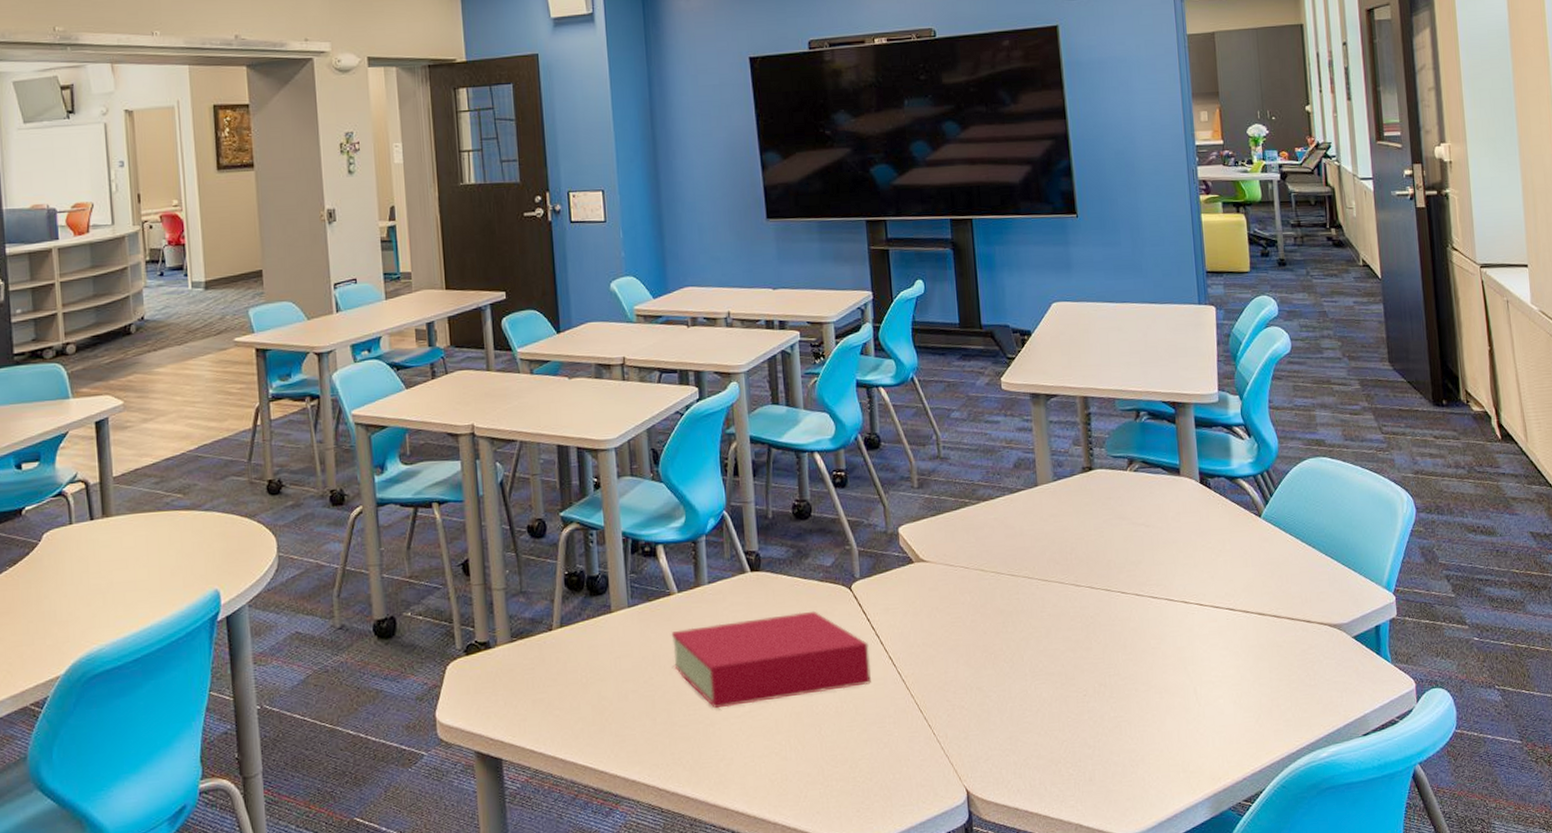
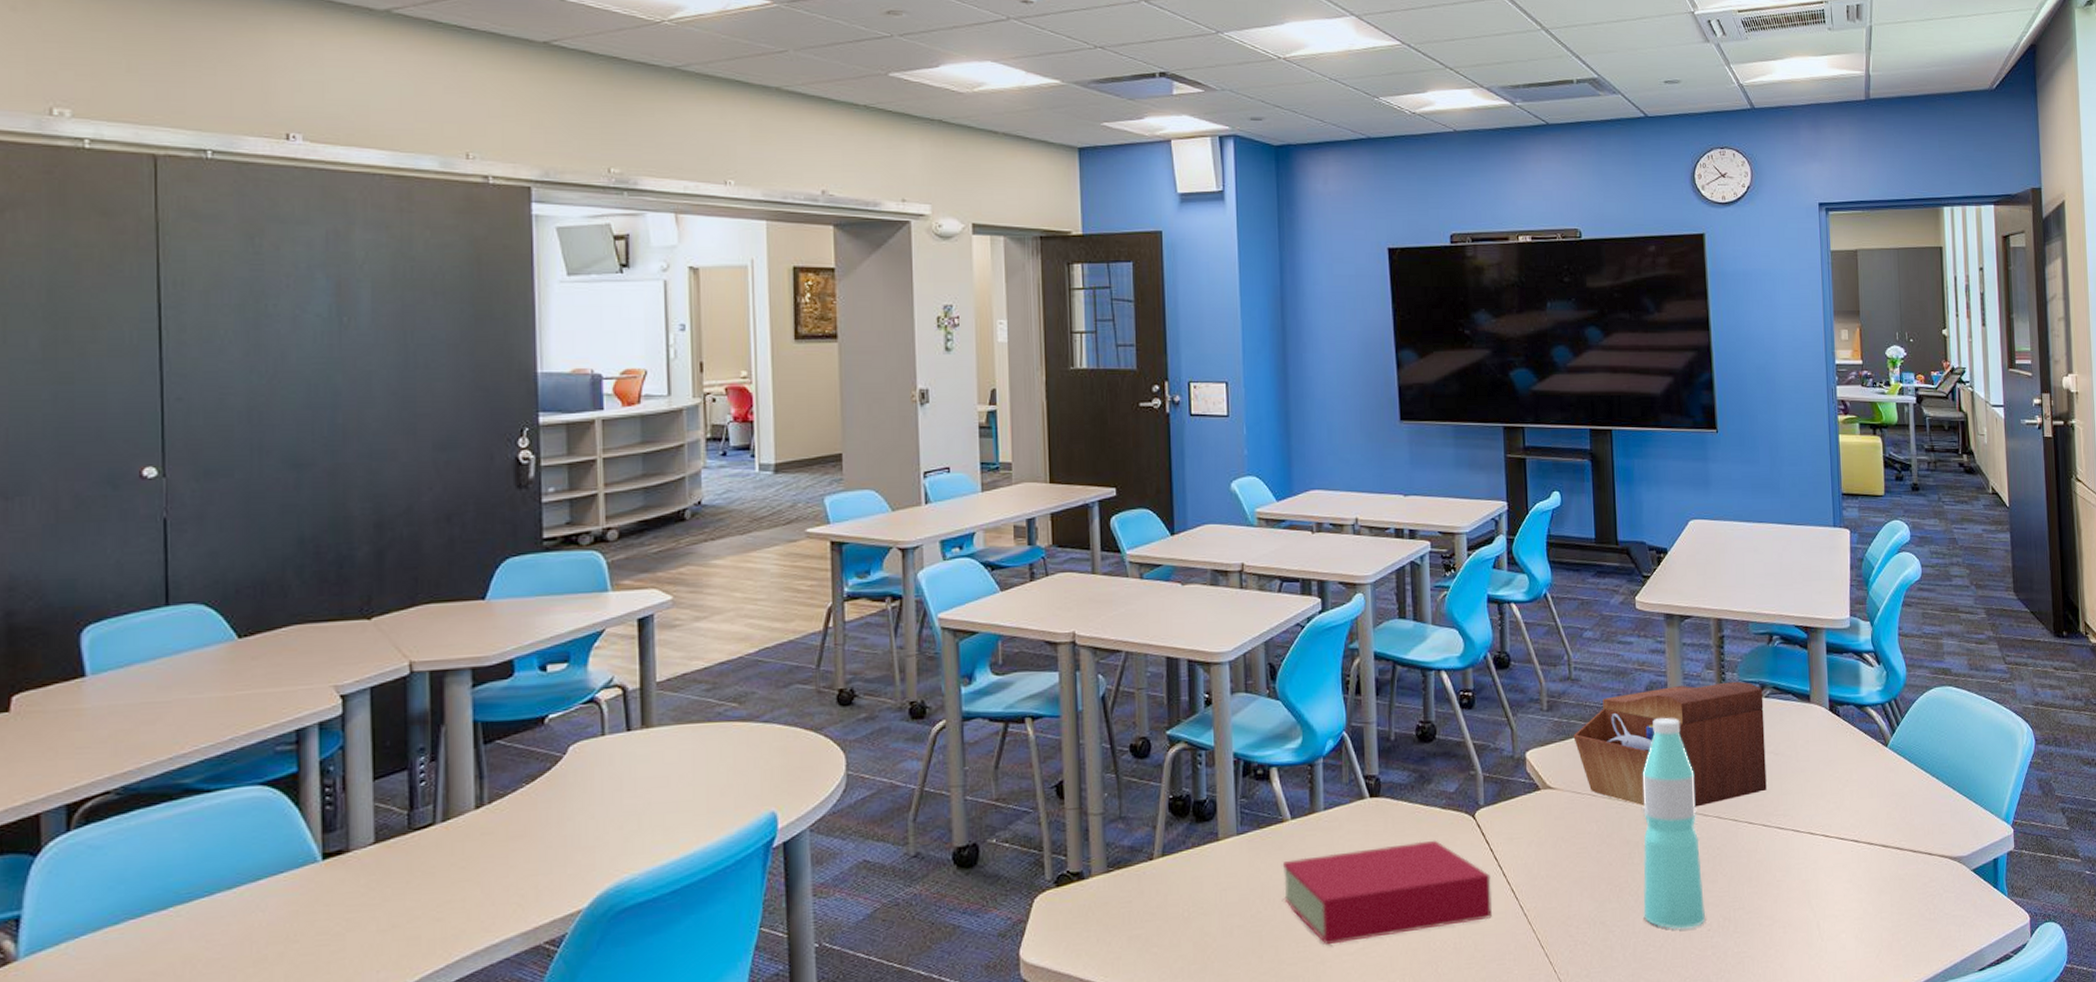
sewing box: none [944,456,1139,578] -> present [1573,681,1767,807]
water bottle: none [1014,493,1081,695] -> present [1643,718,1706,930]

